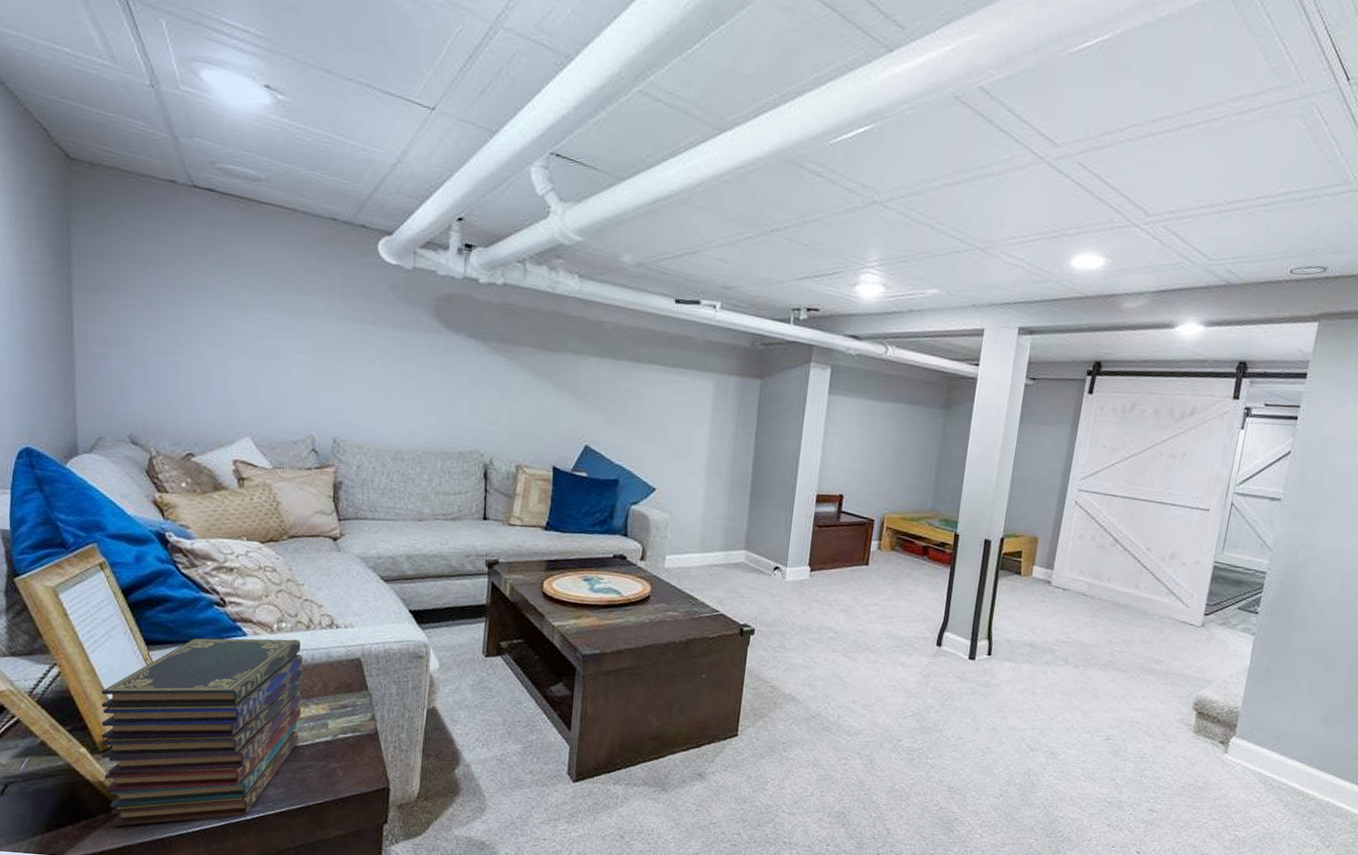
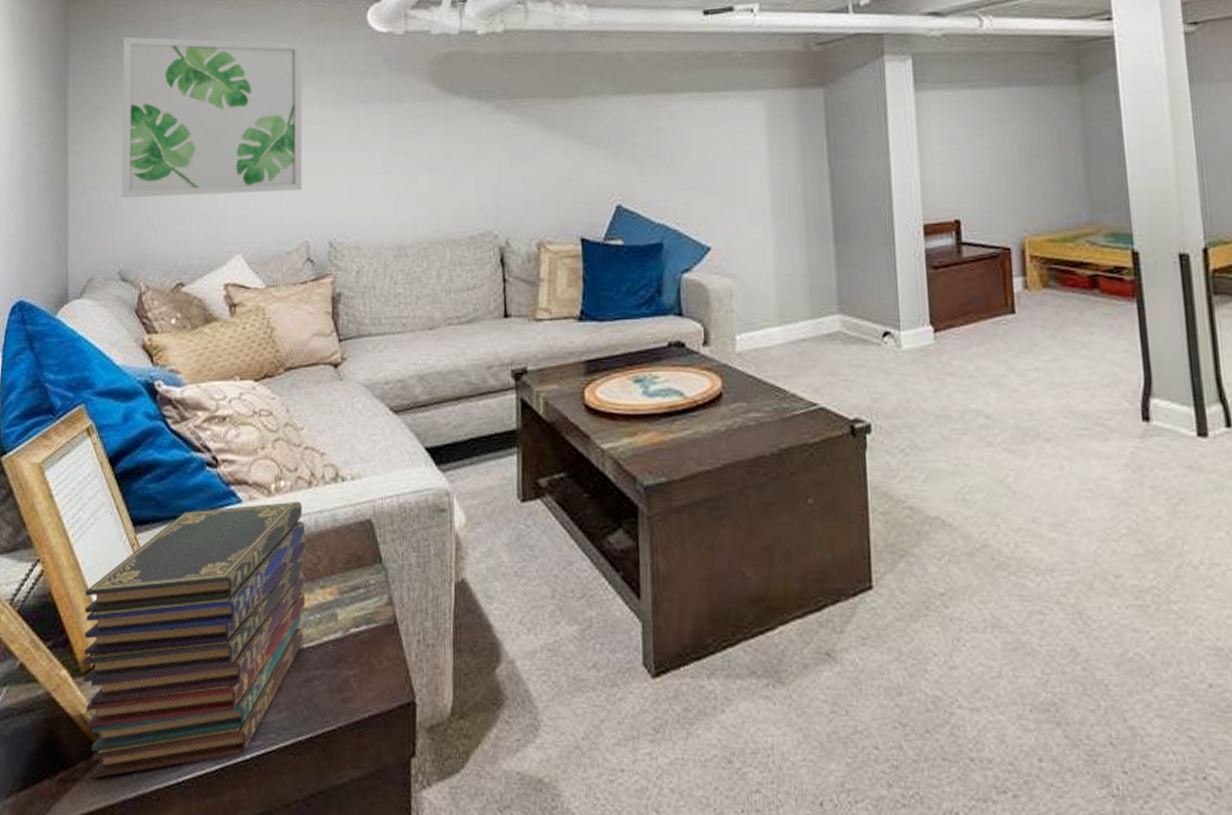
wall art: none [129,218,313,391] -> present [121,36,303,198]

